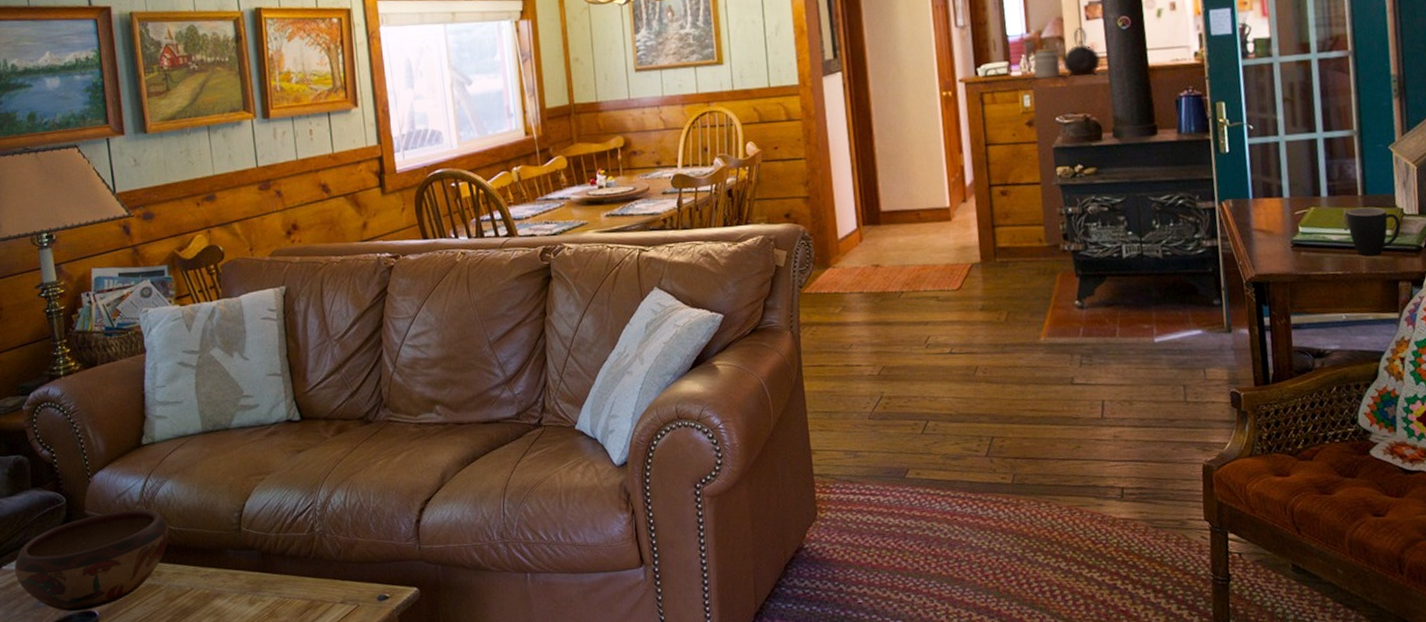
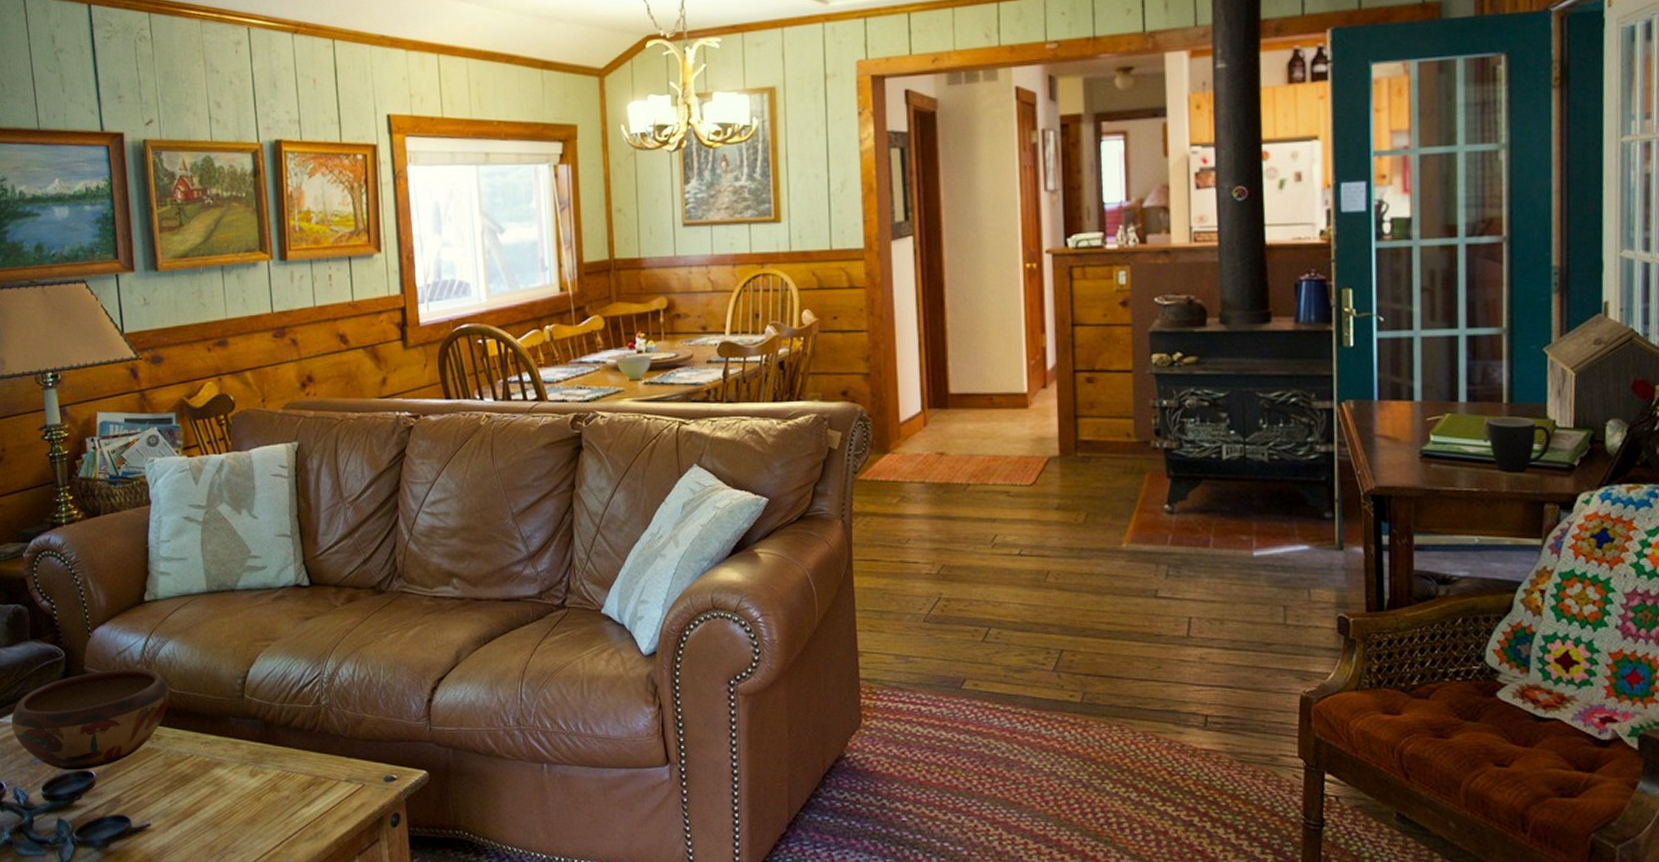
bowl: none [579,190,612,214] -> present [616,355,652,381]
jar: present [1033,44,1061,79] -> none [1132,214,1163,253]
kettle: present [1062,27,1101,77] -> none [1166,197,1211,253]

